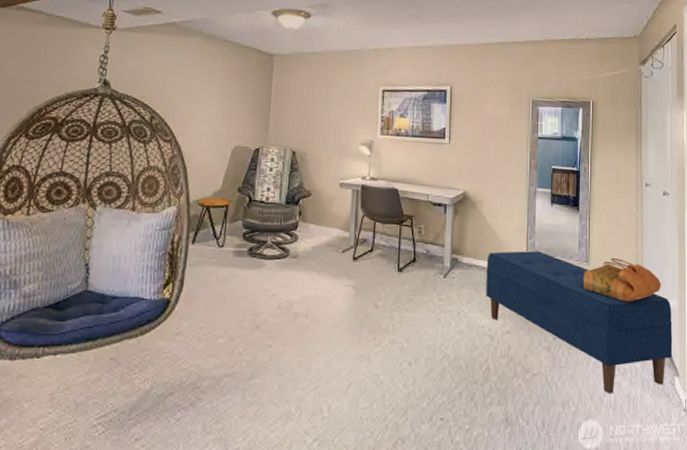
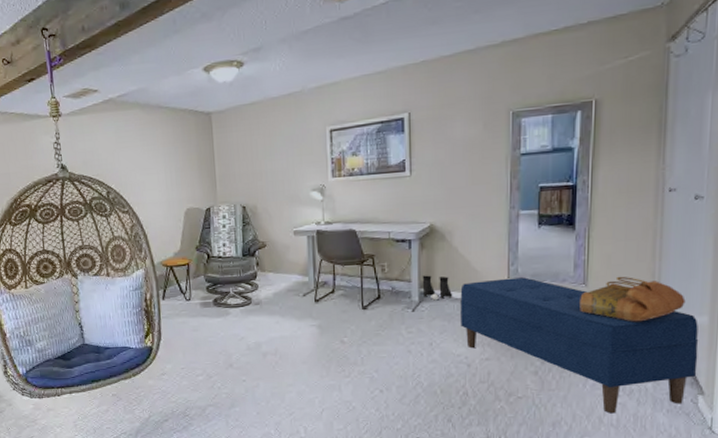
boots: none [454,241,481,268] -> present [422,275,453,301]

